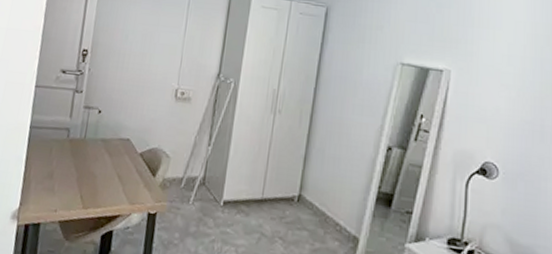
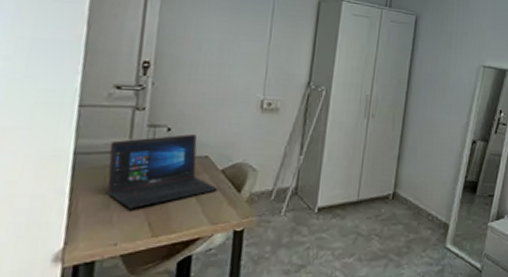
laptop: none [52,117,136,181] -> present [107,134,218,208]

